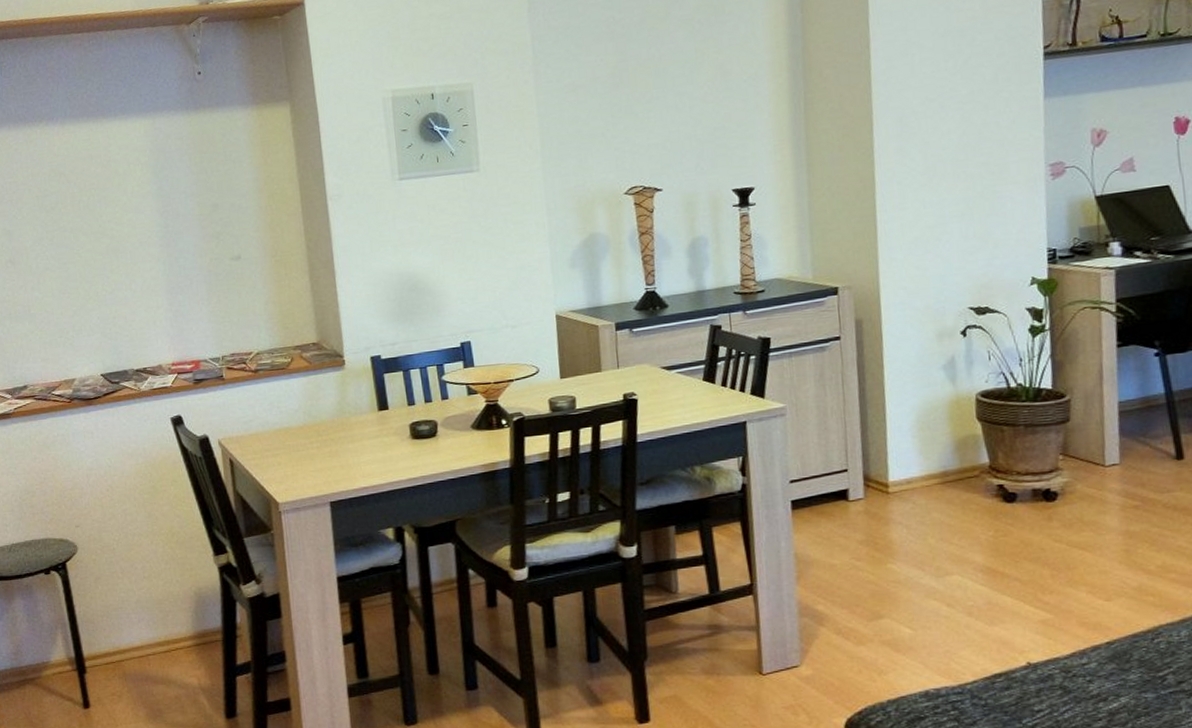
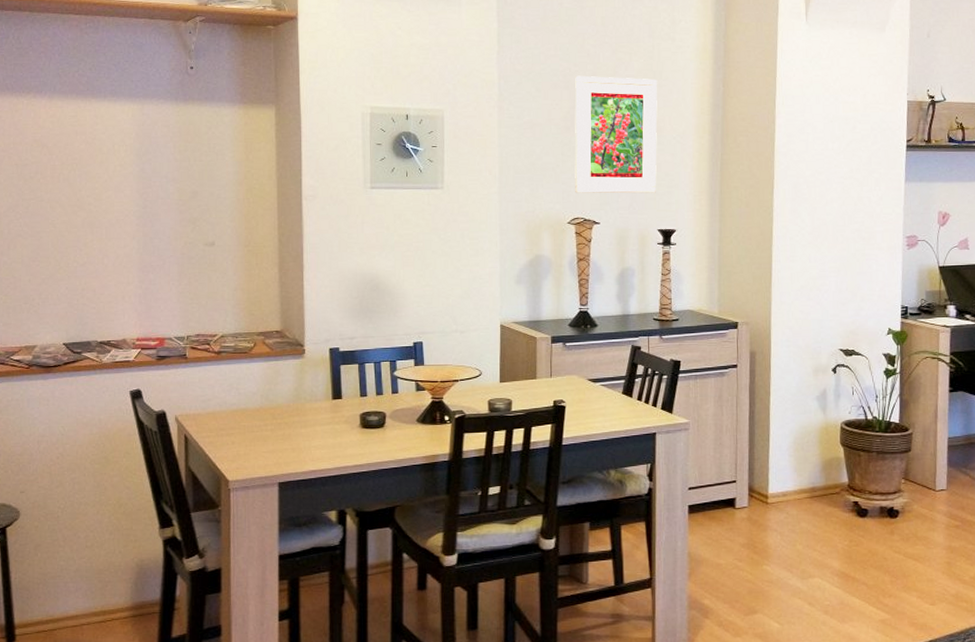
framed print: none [620,15,727,159] -> present [574,75,658,194]

